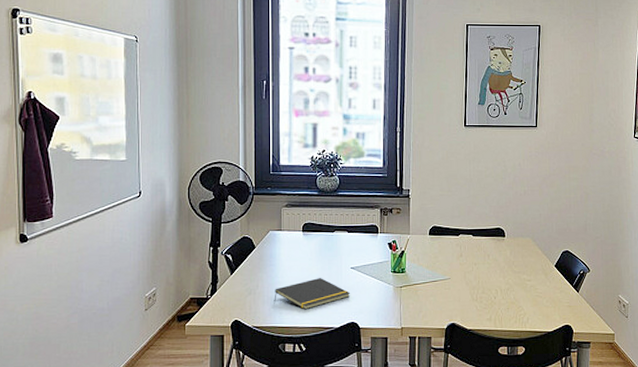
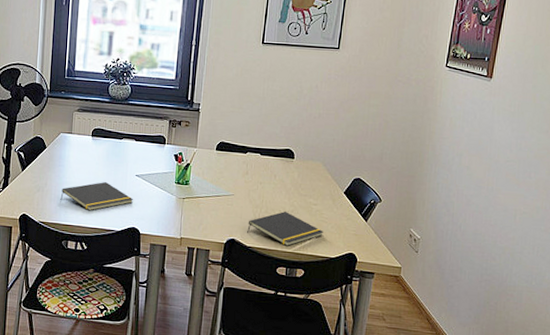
notepad: none [466,290,539,325] -> present [247,212,323,246]

